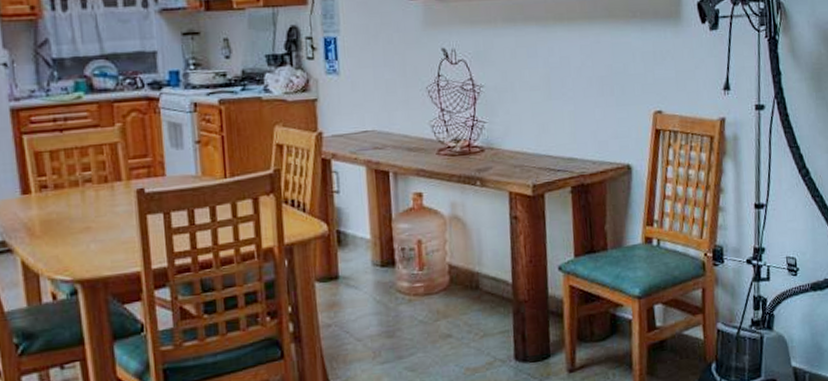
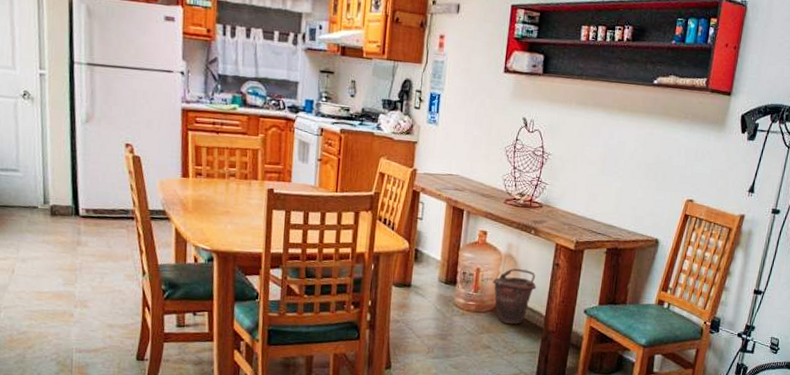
bucket: none [439,230,495,303] -> present [492,268,536,325]

